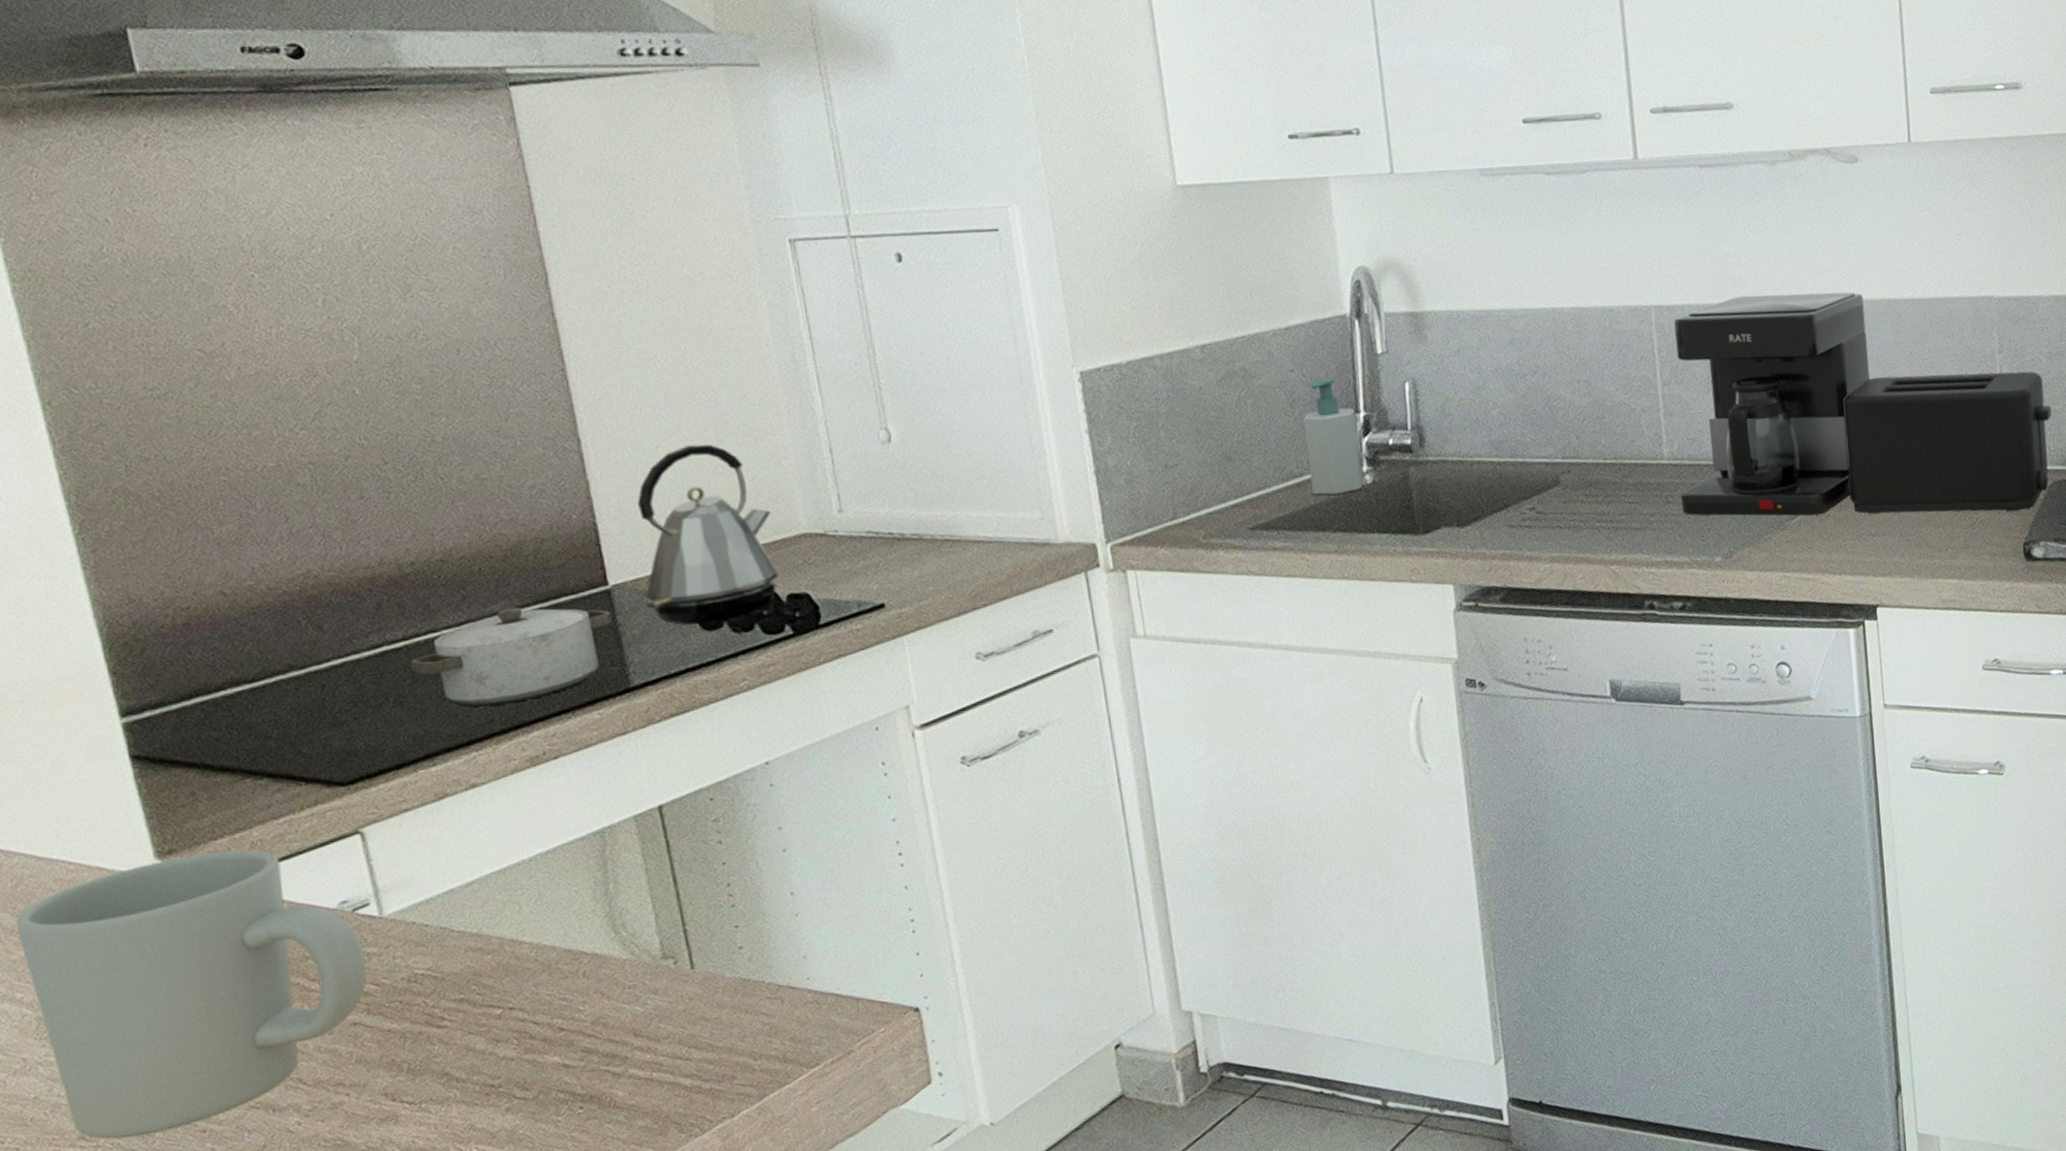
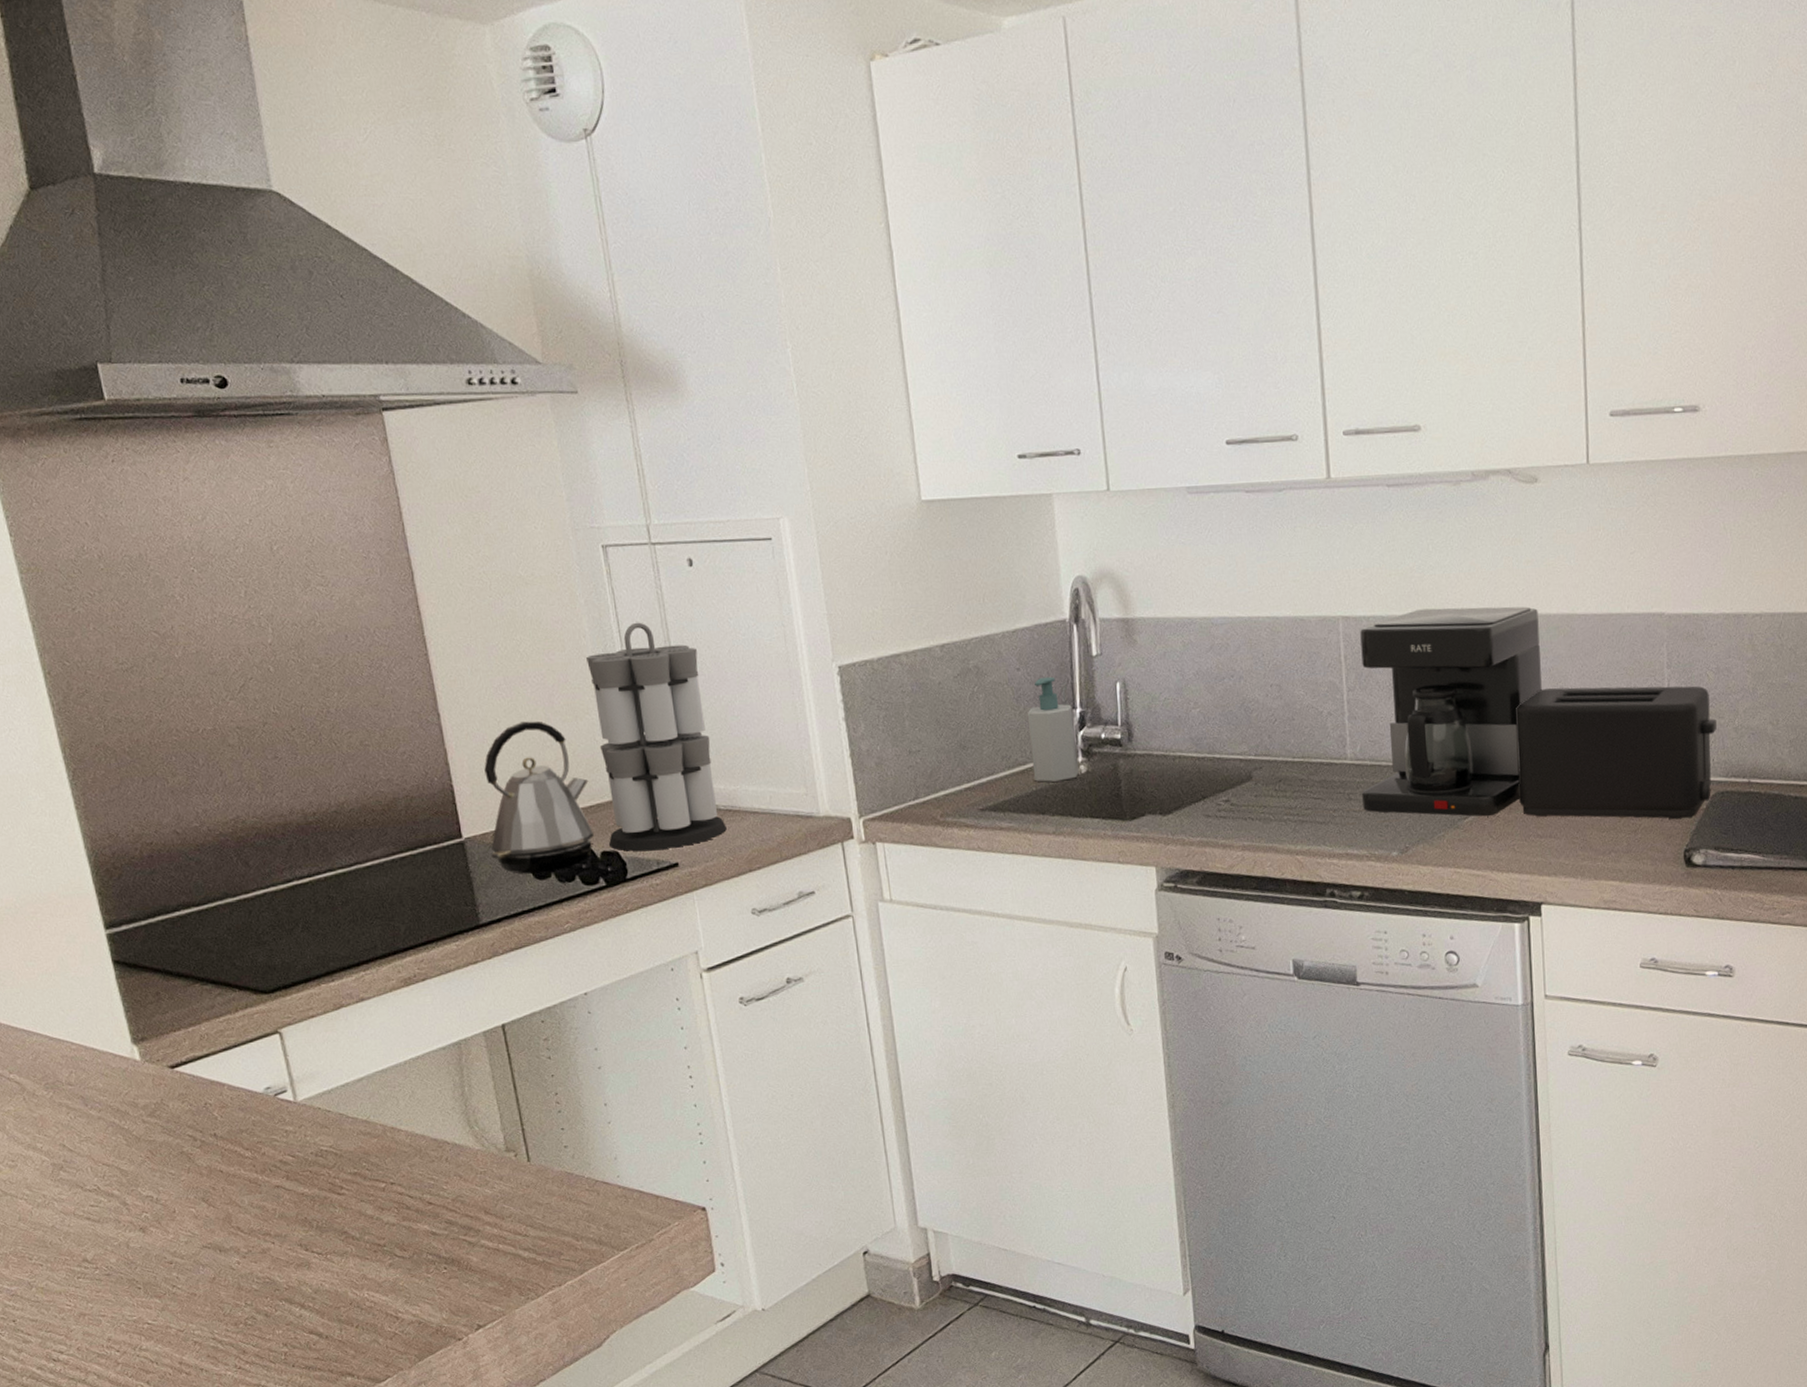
mug: present [15,849,367,1140] -> none [35,1041,286,1264]
cooking pot: present [410,607,613,708] -> none [314,853,466,935]
spice rack: none [769,326,945,593] -> present [586,622,727,851]

